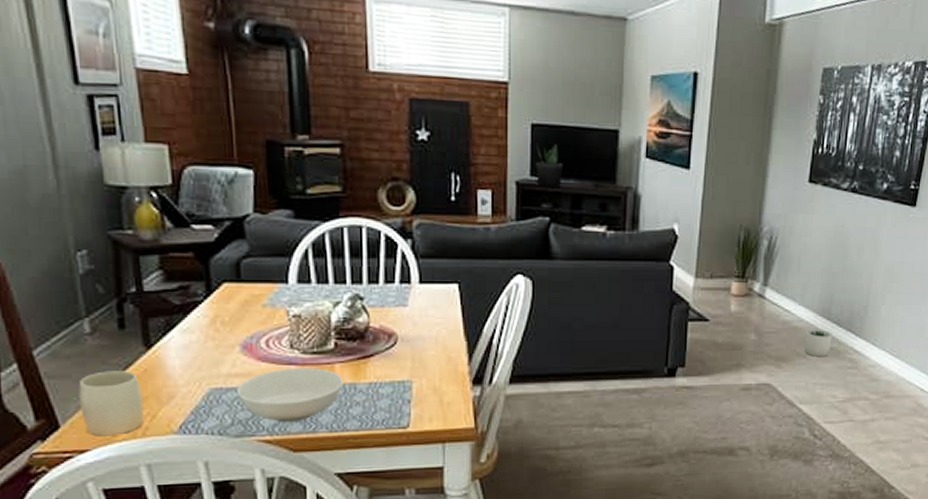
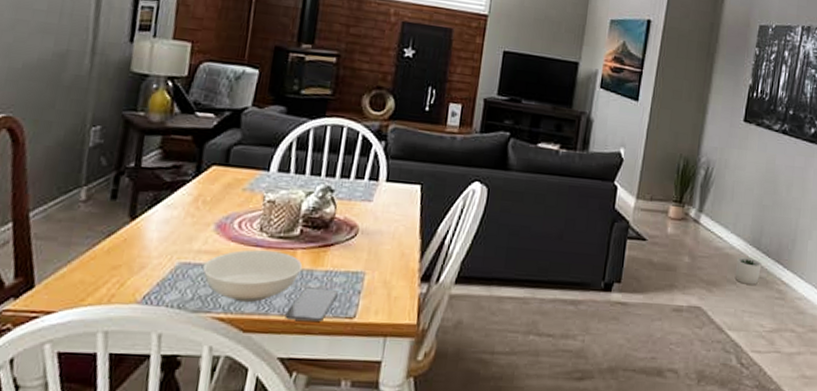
mug: present [78,371,145,436] -> none [57,237,118,300]
smartphone: none [334,401,387,435] -> present [285,287,338,322]
planter: present [536,144,564,189] -> none [501,68,528,108]

